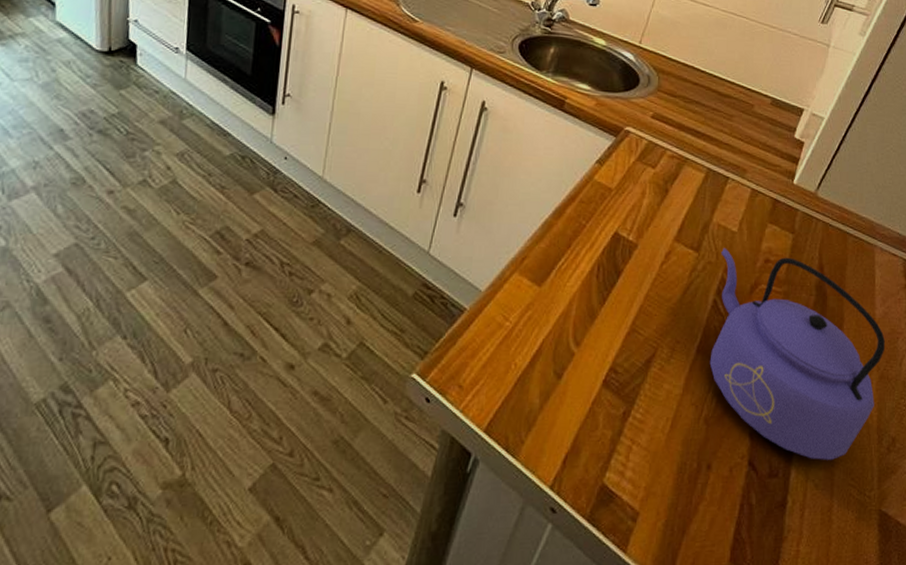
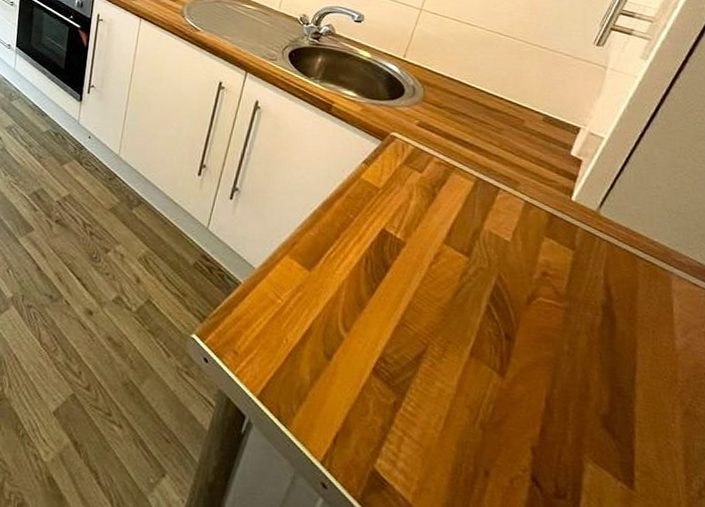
kettle: present [709,247,885,460] -> none [484,255,689,493]

